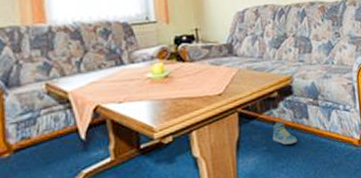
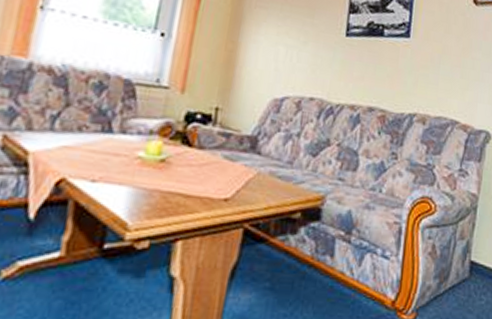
sneaker: present [272,121,297,145] -> none [280,252,313,287]

